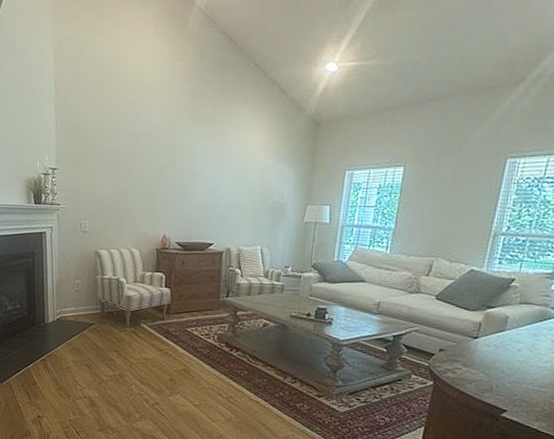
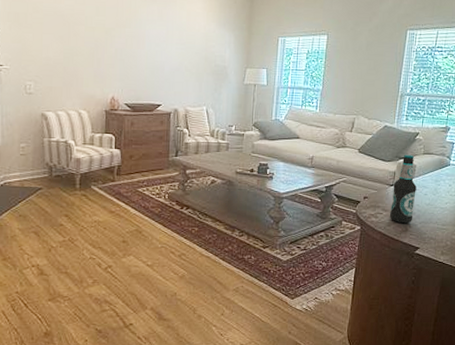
bottle: none [470,303,508,382] -> present [389,154,417,224]

